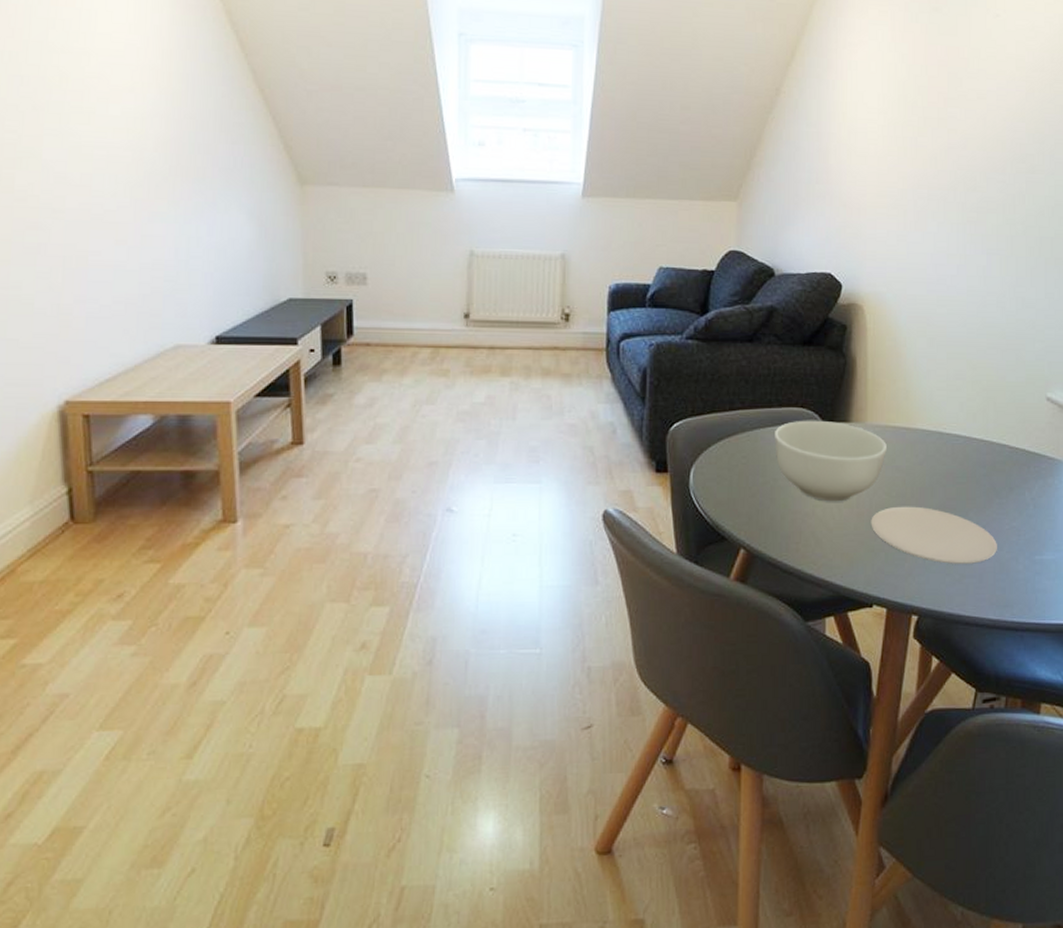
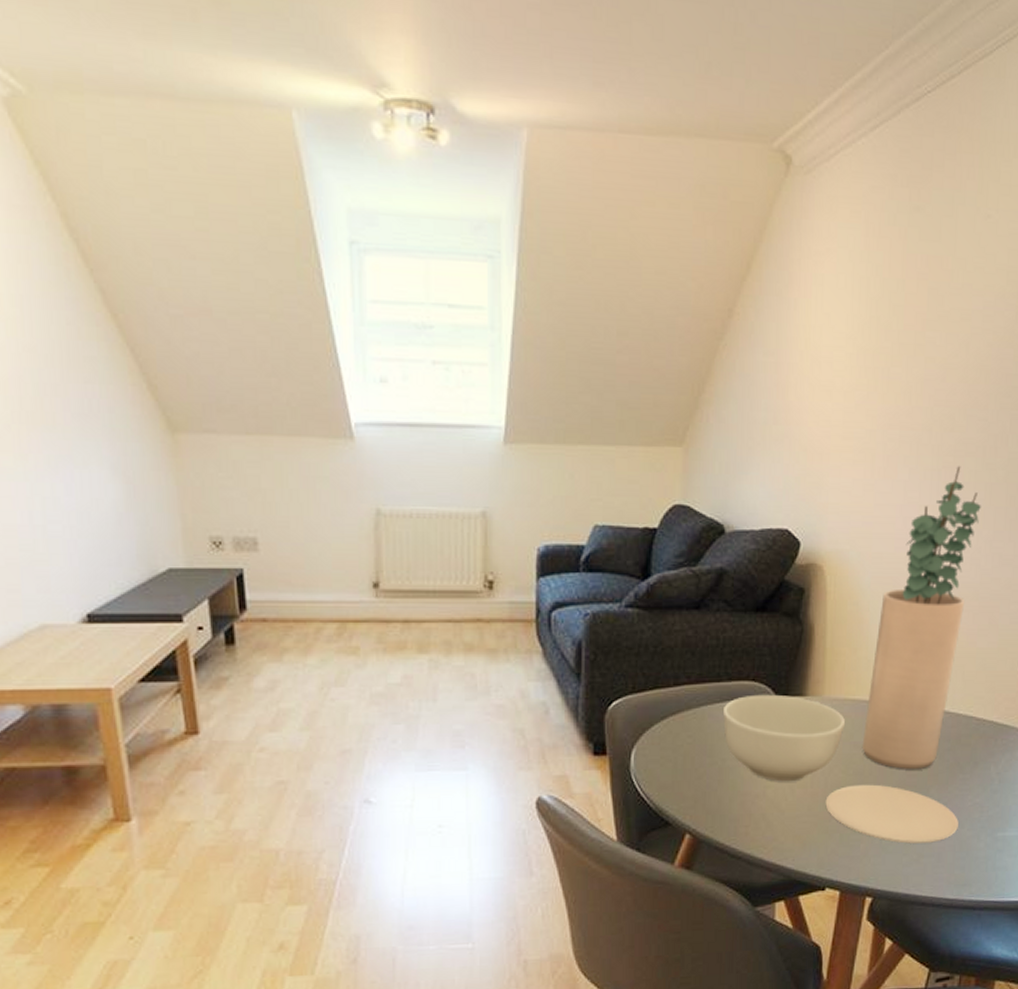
vase: none [903,221,1004,492] -> present [862,466,981,769]

